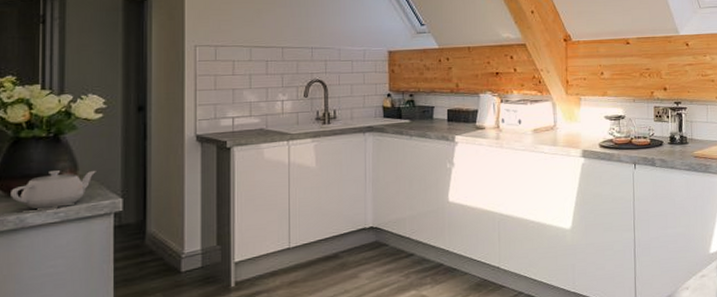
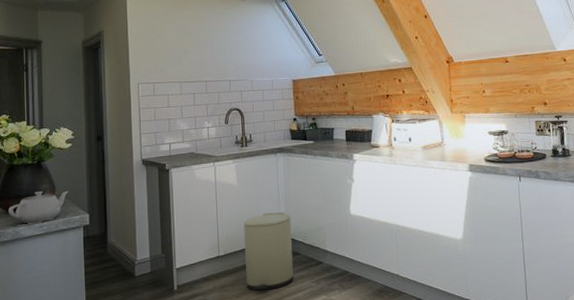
pedal bin: none [321,197,380,287] -> present [243,211,294,291]

